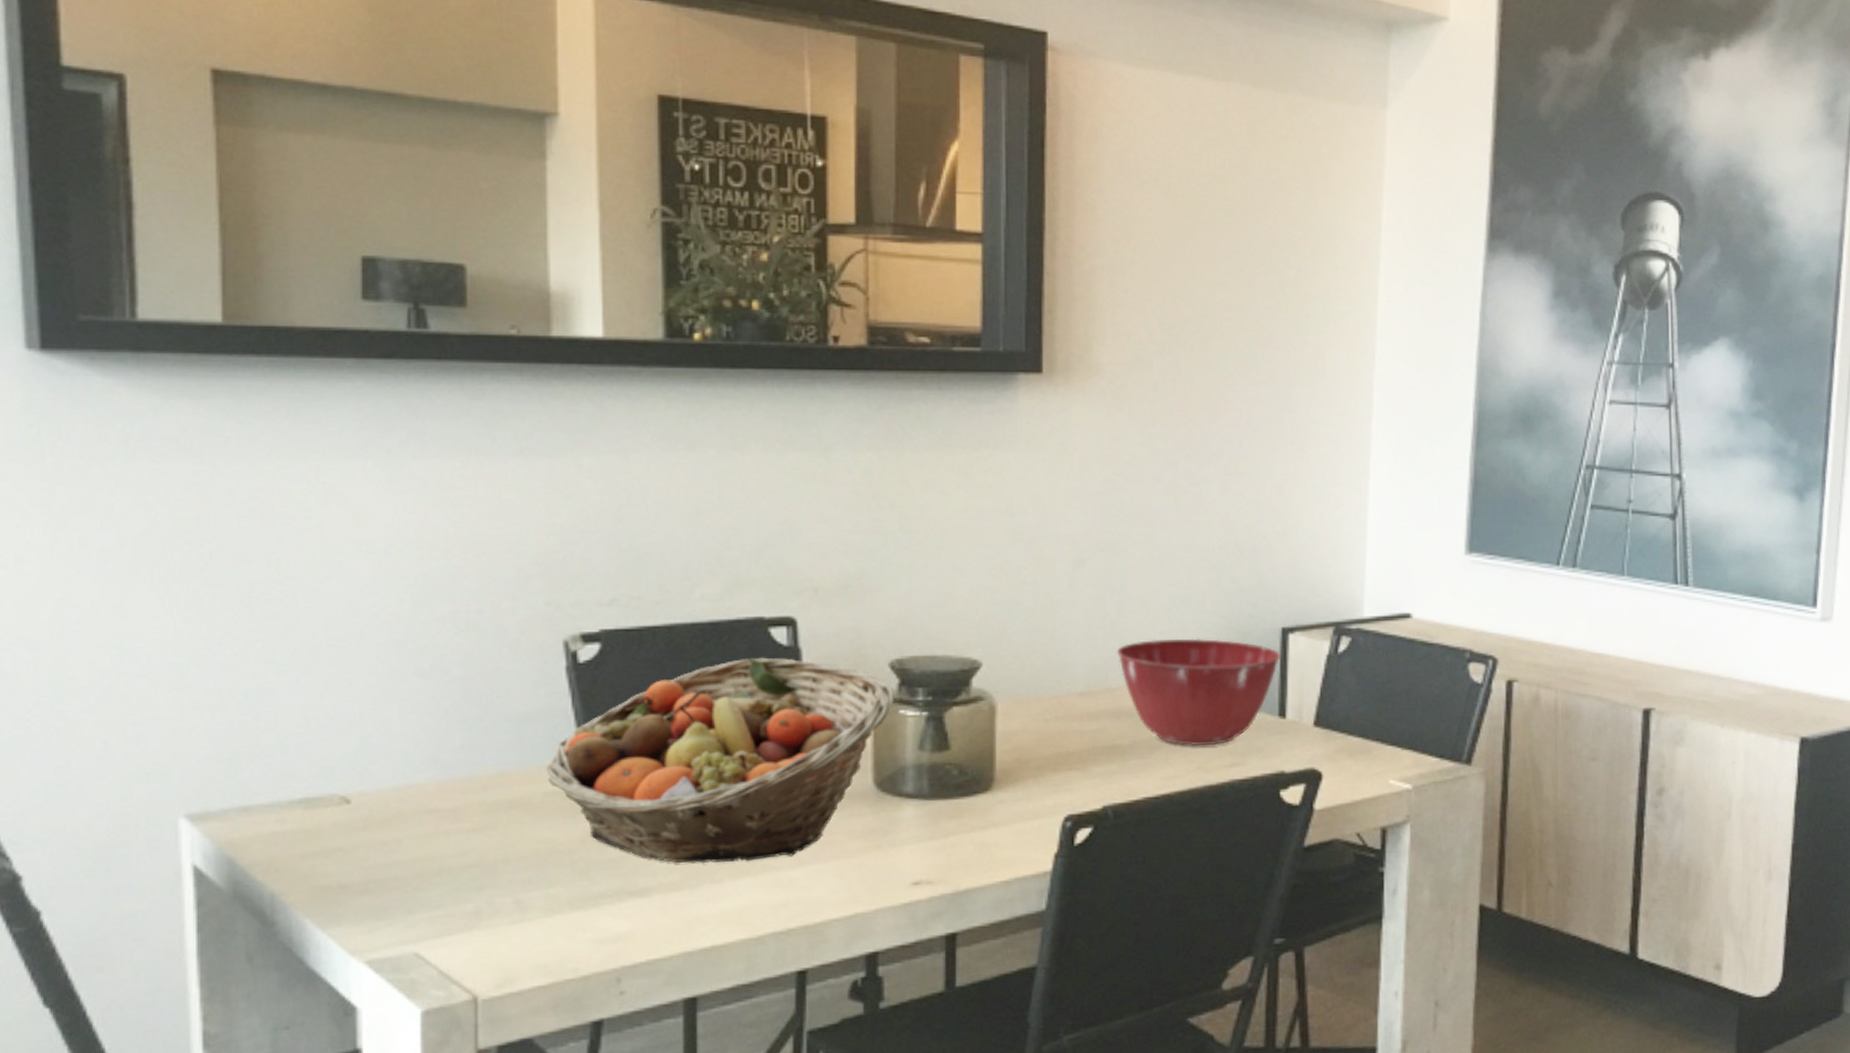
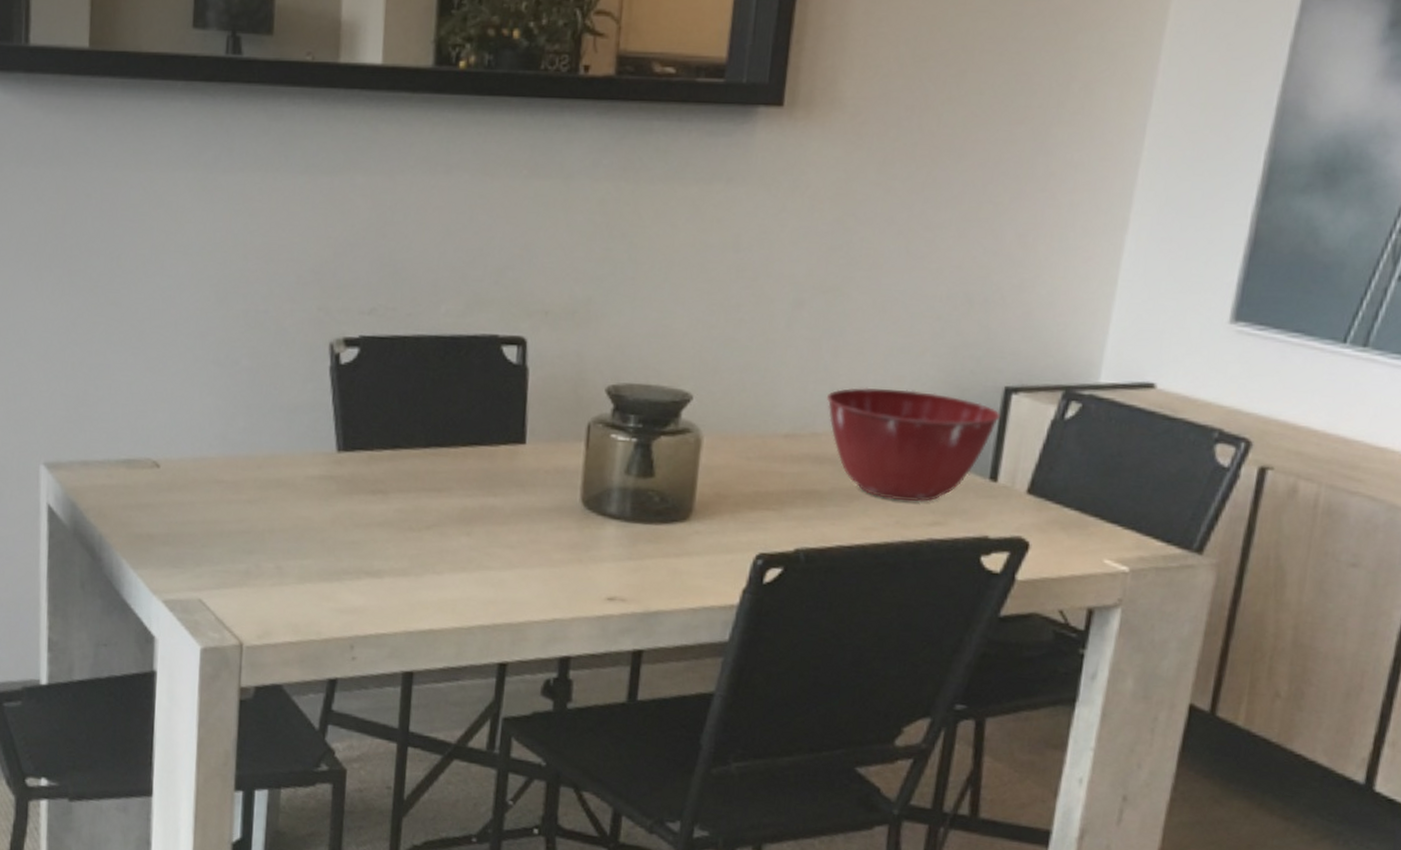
fruit basket: present [547,657,894,864] -> none [309,372,608,559]

